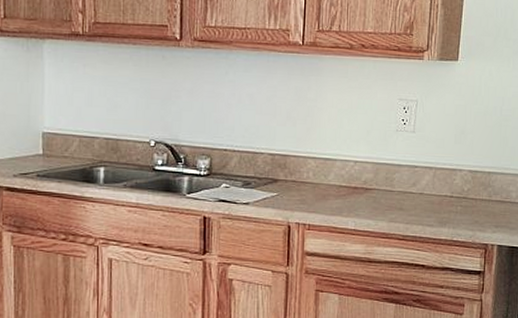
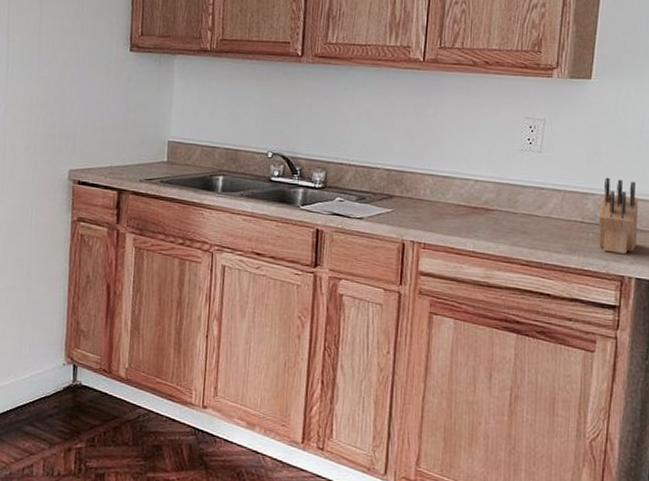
knife block: none [466,153,500,224] -> present [599,177,639,254]

